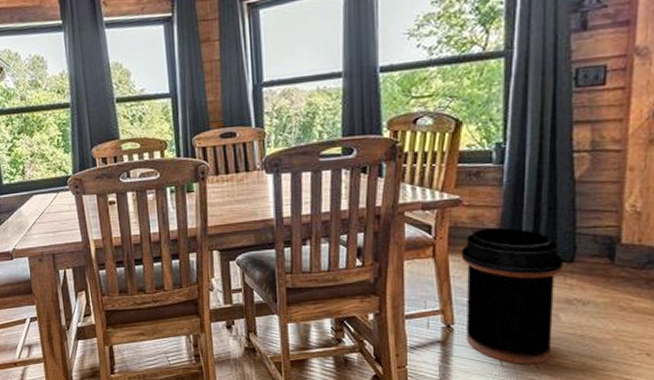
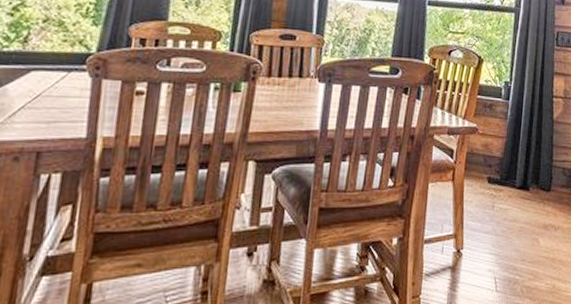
trash can: present [461,228,564,364] -> none [471,156,544,289]

